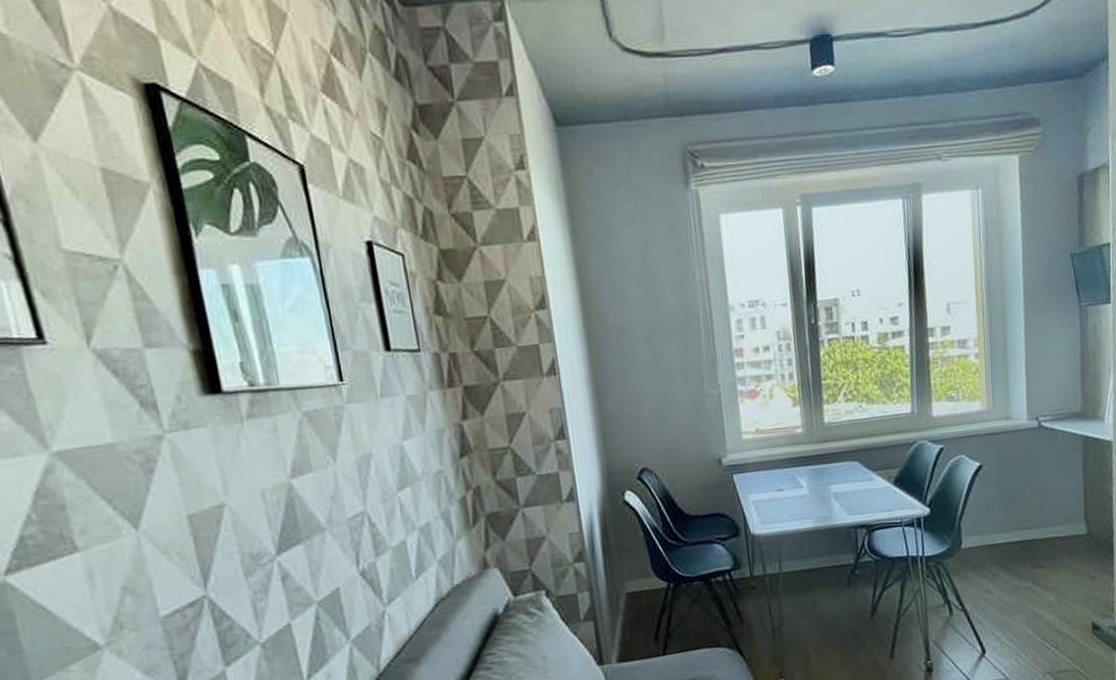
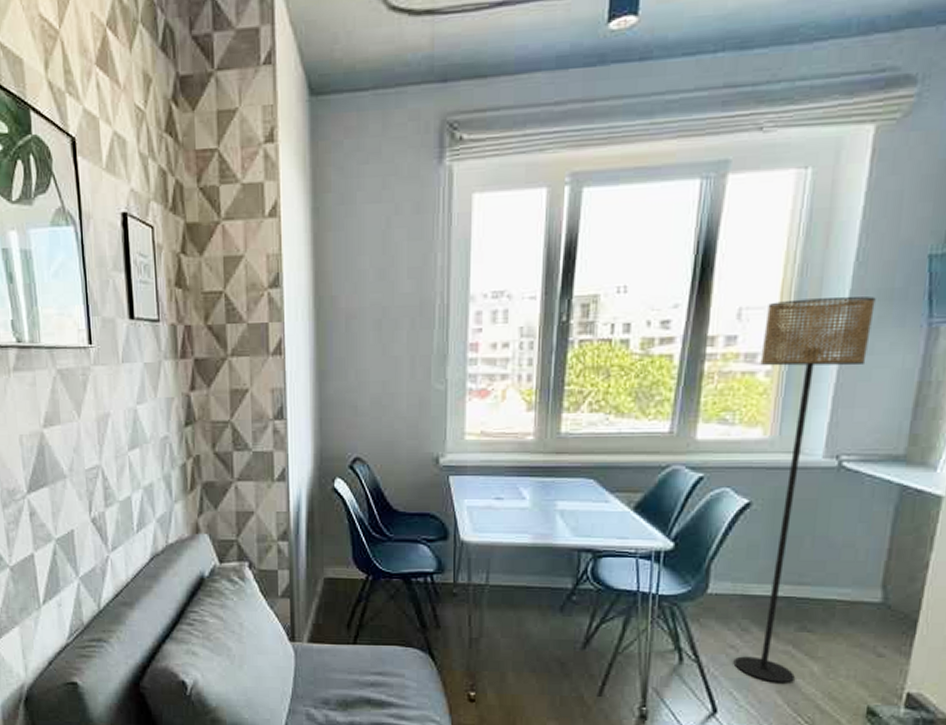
floor lamp: none [968,288,1043,617] -> present [733,297,876,683]

